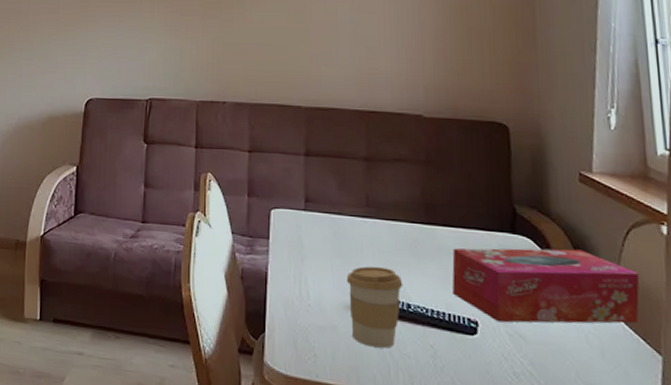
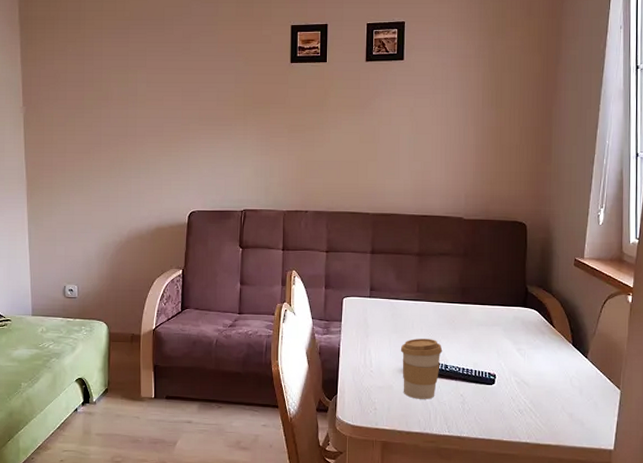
tissue box: present [451,248,640,324] -> none [478,316,610,374]

